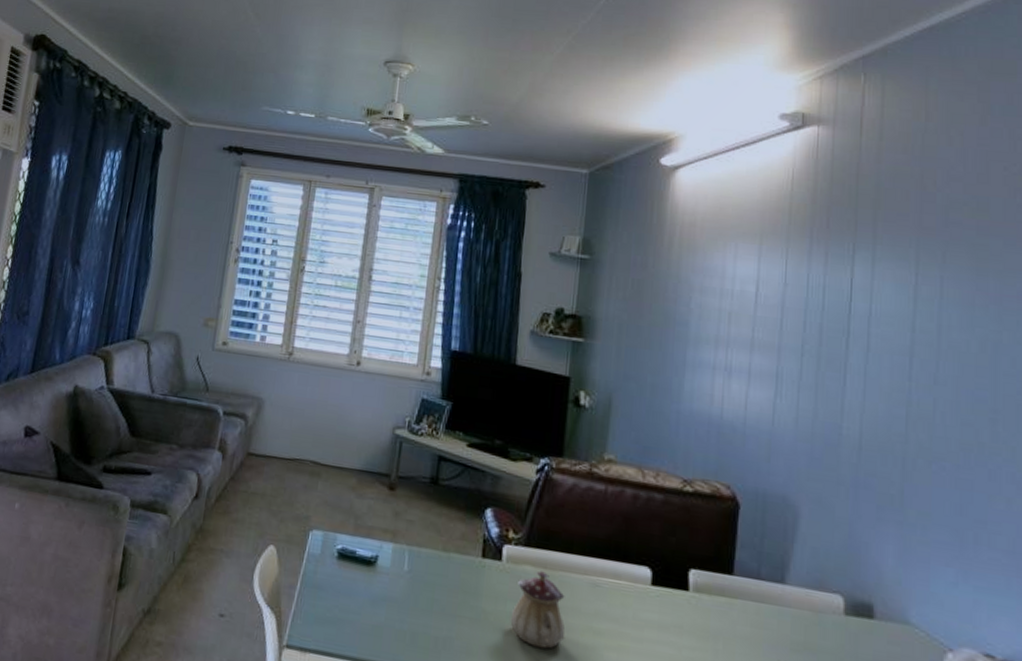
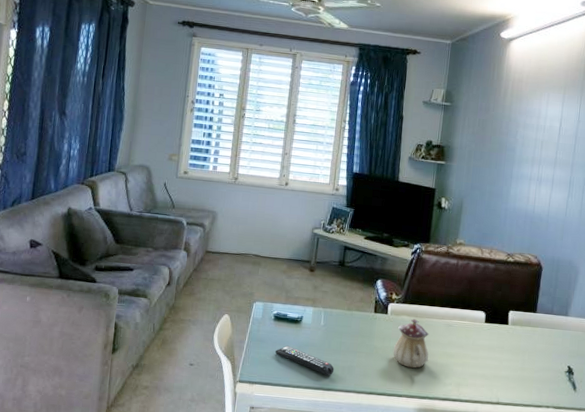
remote control: none [337,598,423,650] -> present [274,345,334,376]

